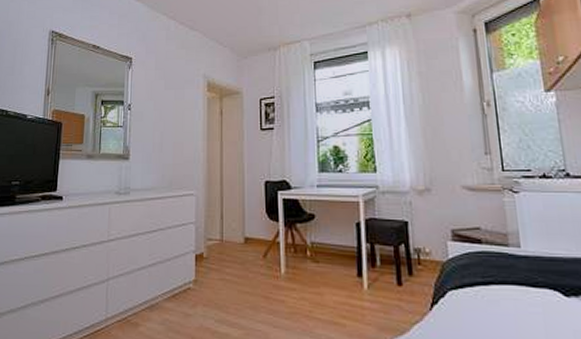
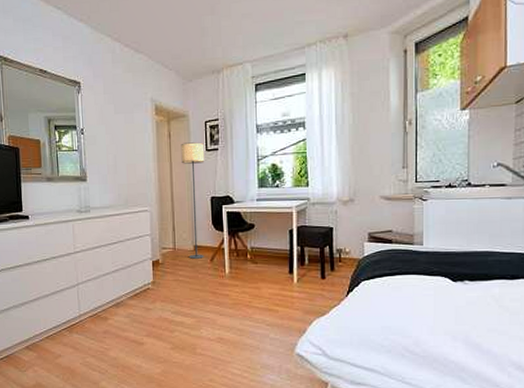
floor lamp: none [233,120,259,254] -> present [181,142,205,259]

